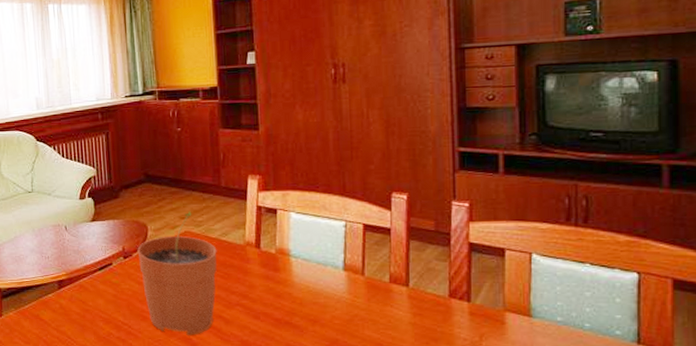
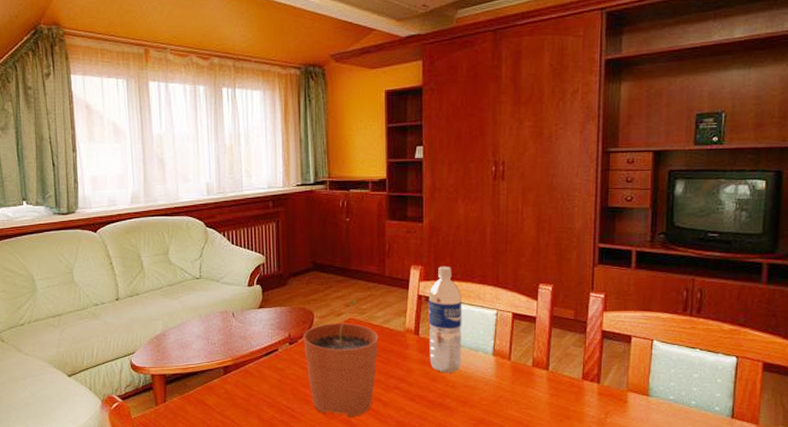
water bottle: none [268,175,309,289] -> present [428,266,462,373]

